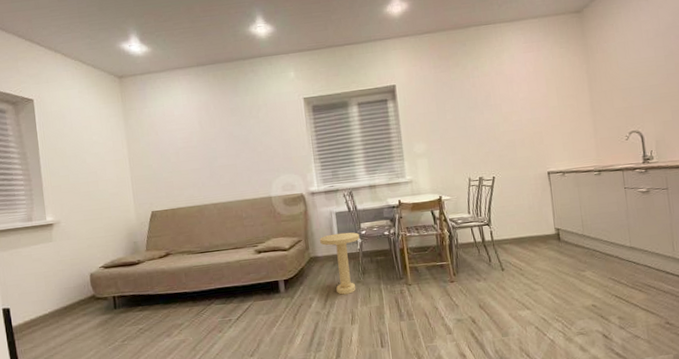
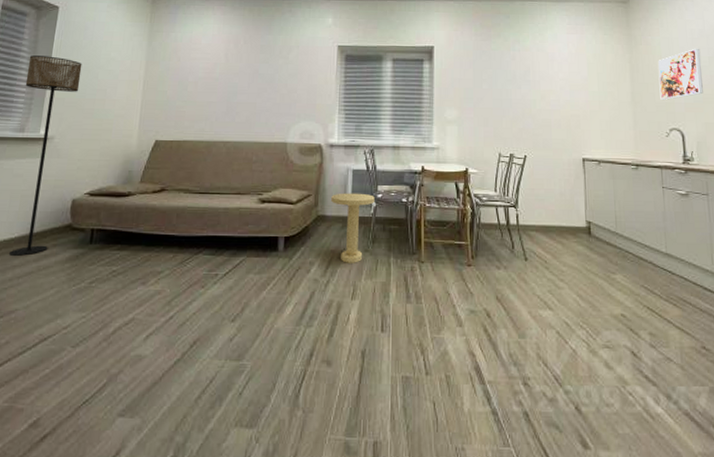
floor lamp: none [19,147,79,328] -> present [9,55,82,256]
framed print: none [615,48,661,105] -> present [658,48,703,100]

